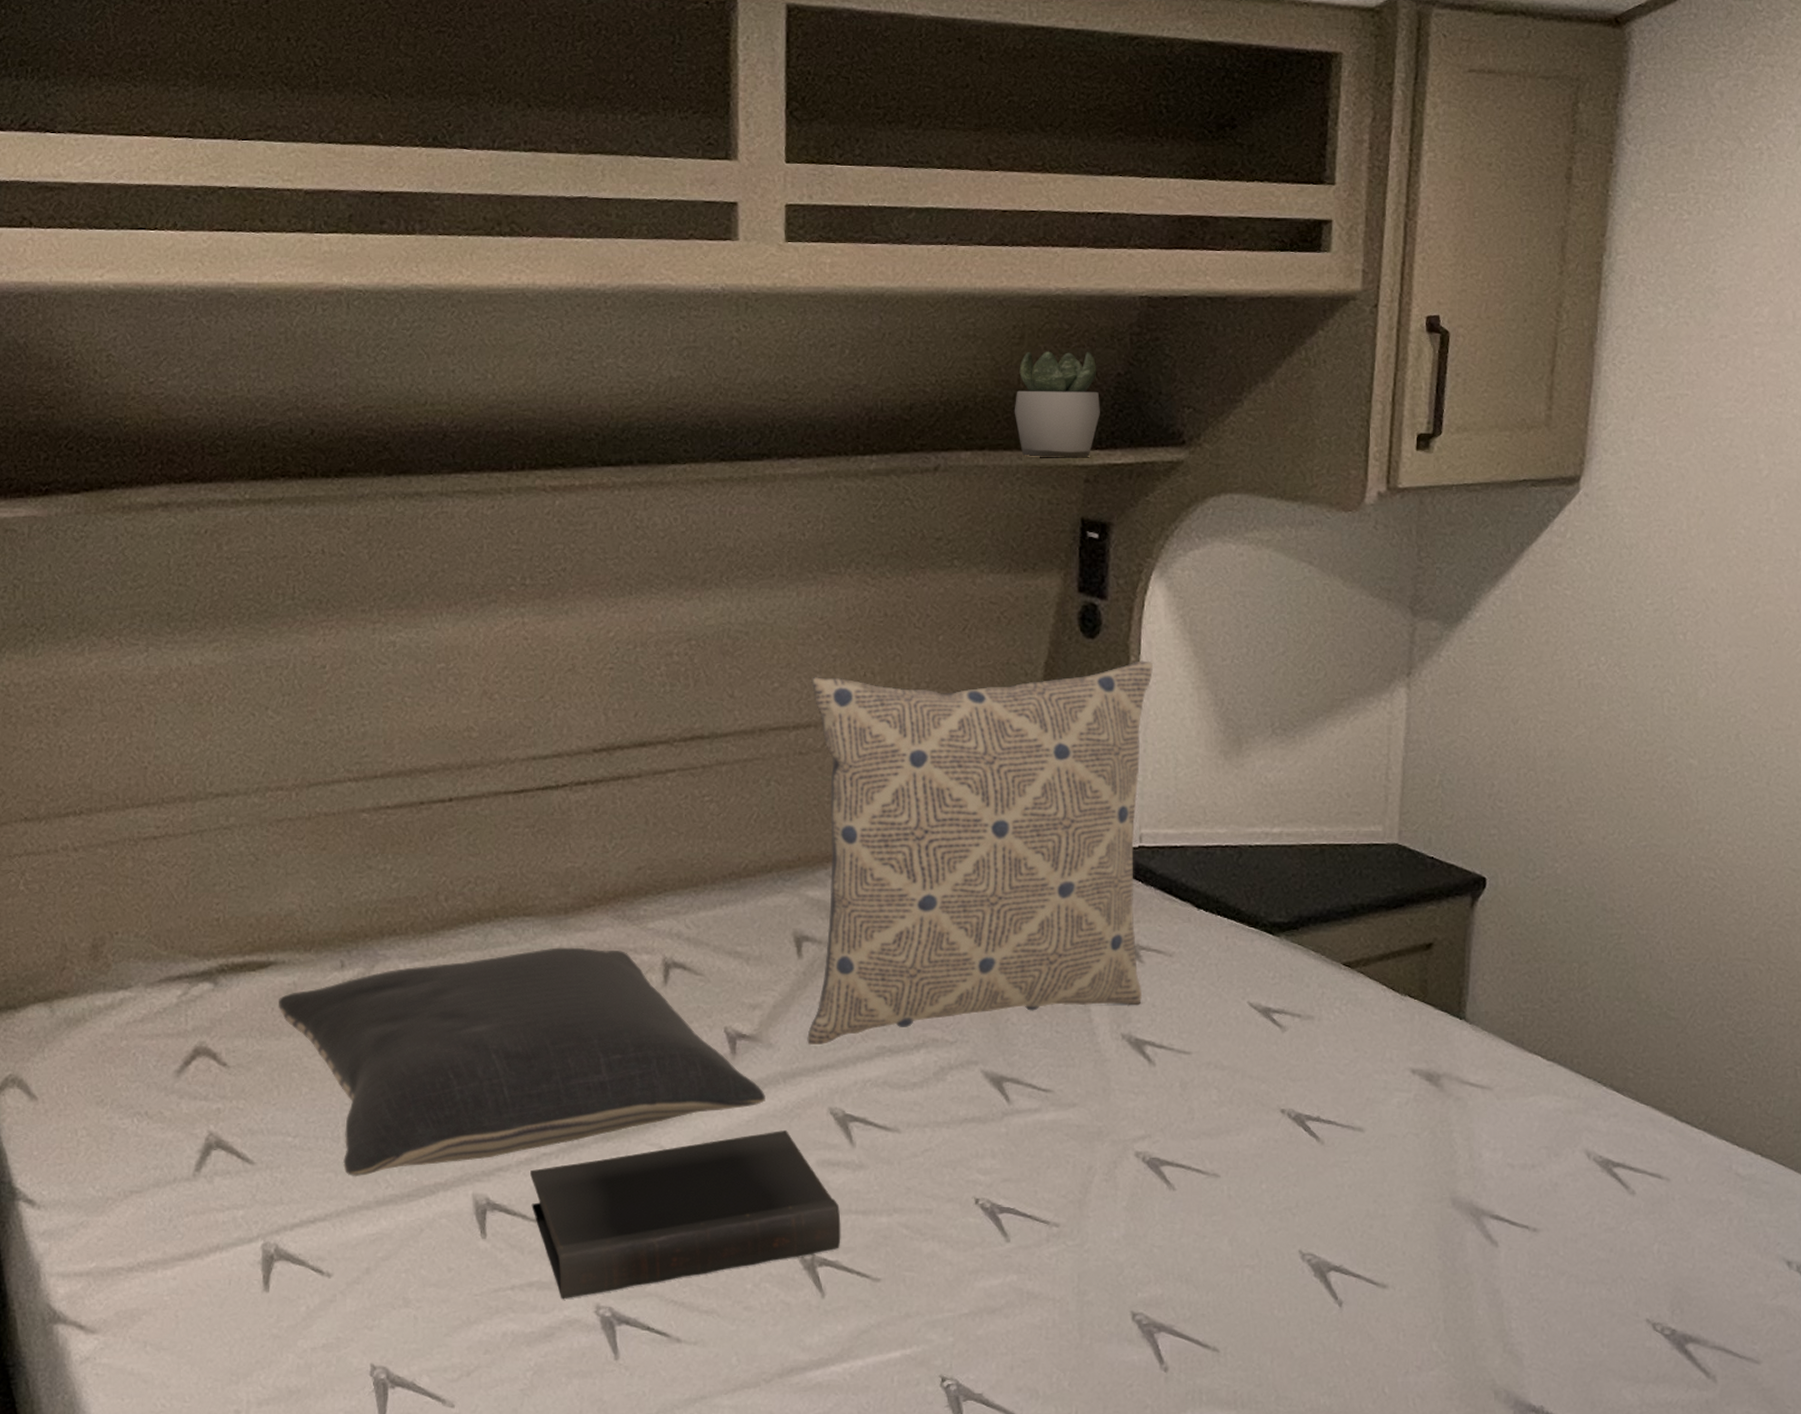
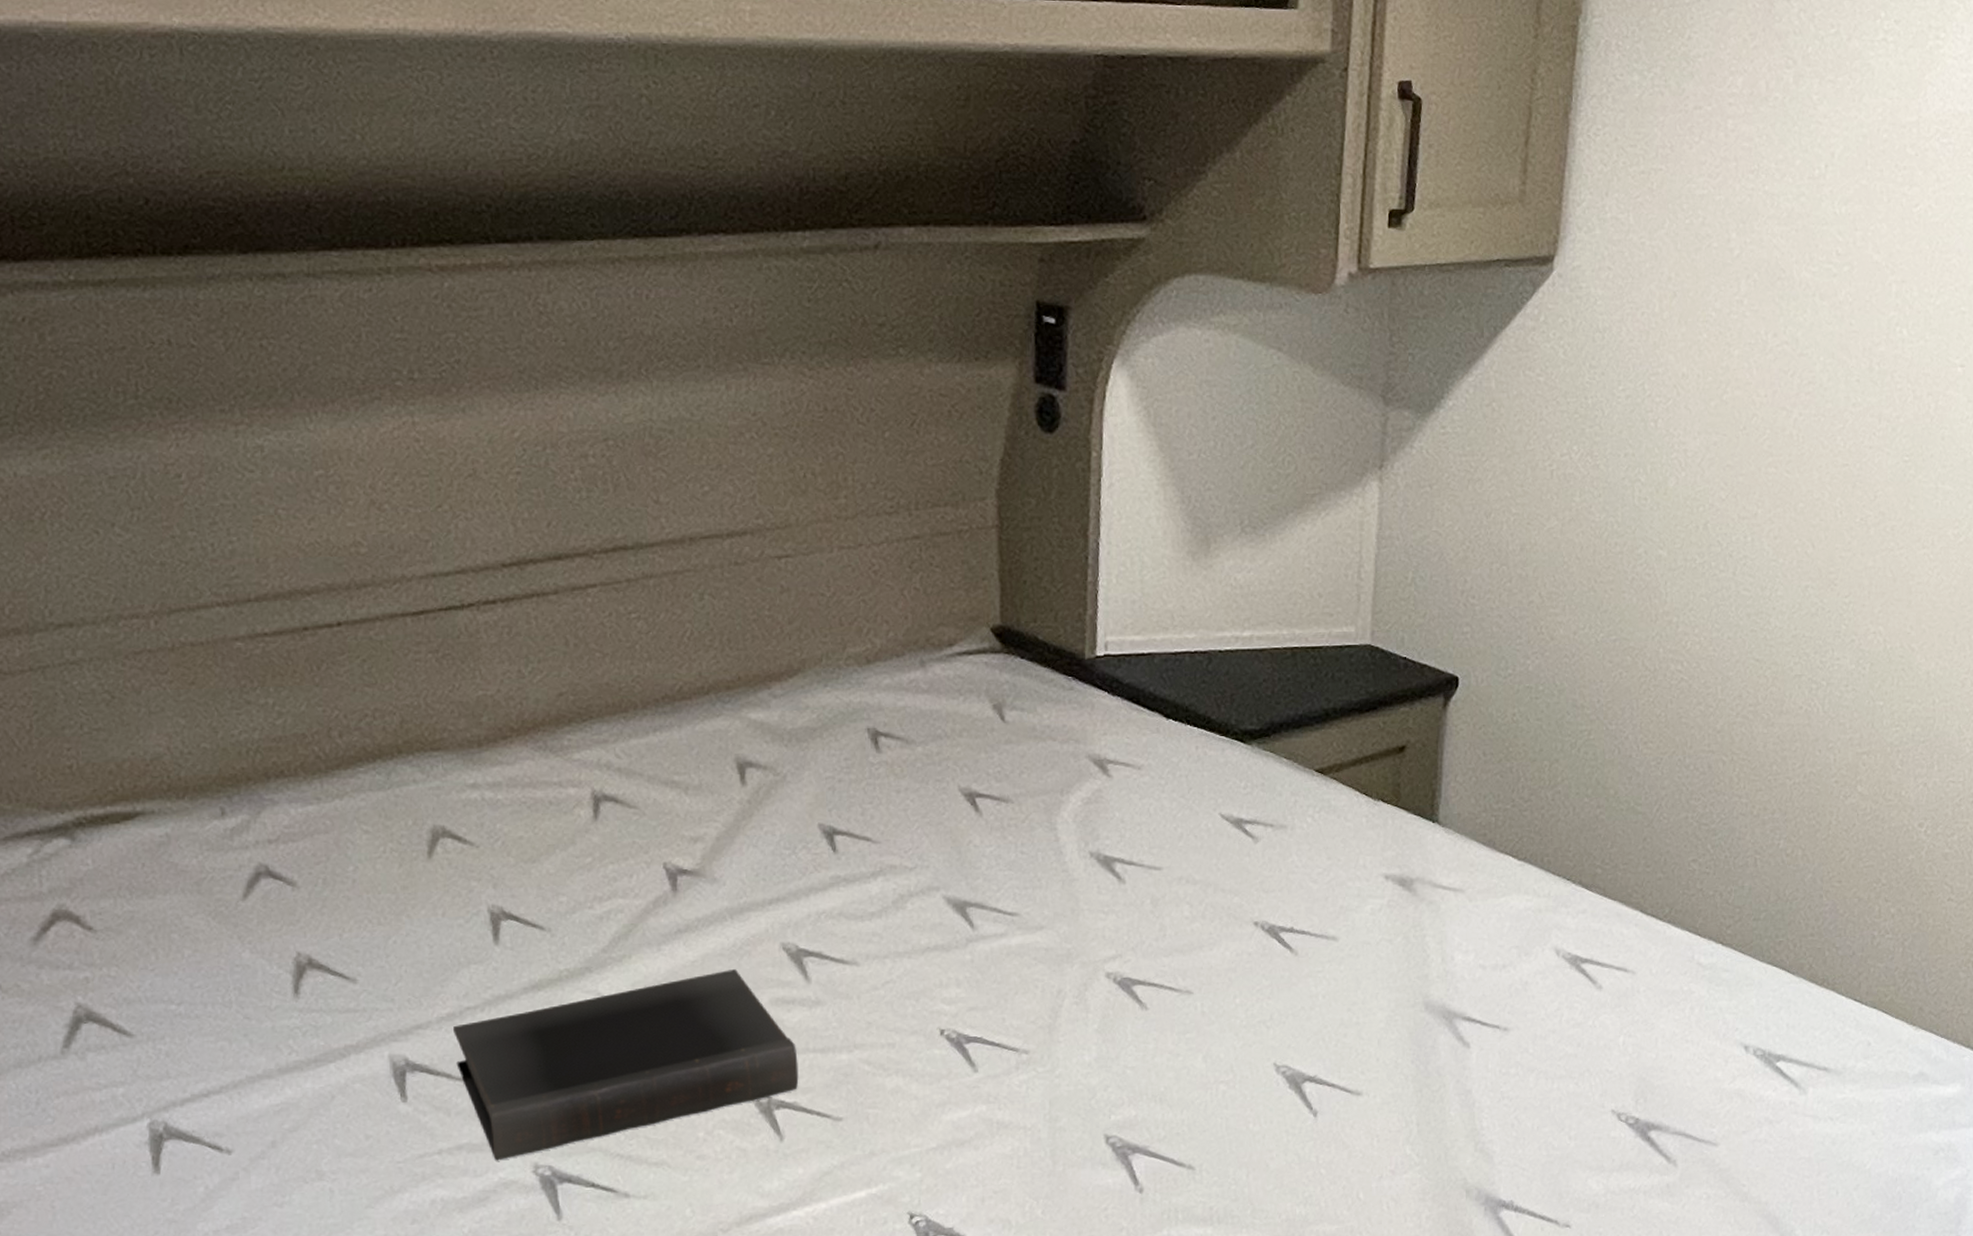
pillow: present [277,947,765,1177] -> none [149,783,712,1045]
pillow: present [807,660,1153,1046] -> none [745,456,1116,879]
succulent plant: present [1014,351,1100,458] -> none [960,115,1055,235]

